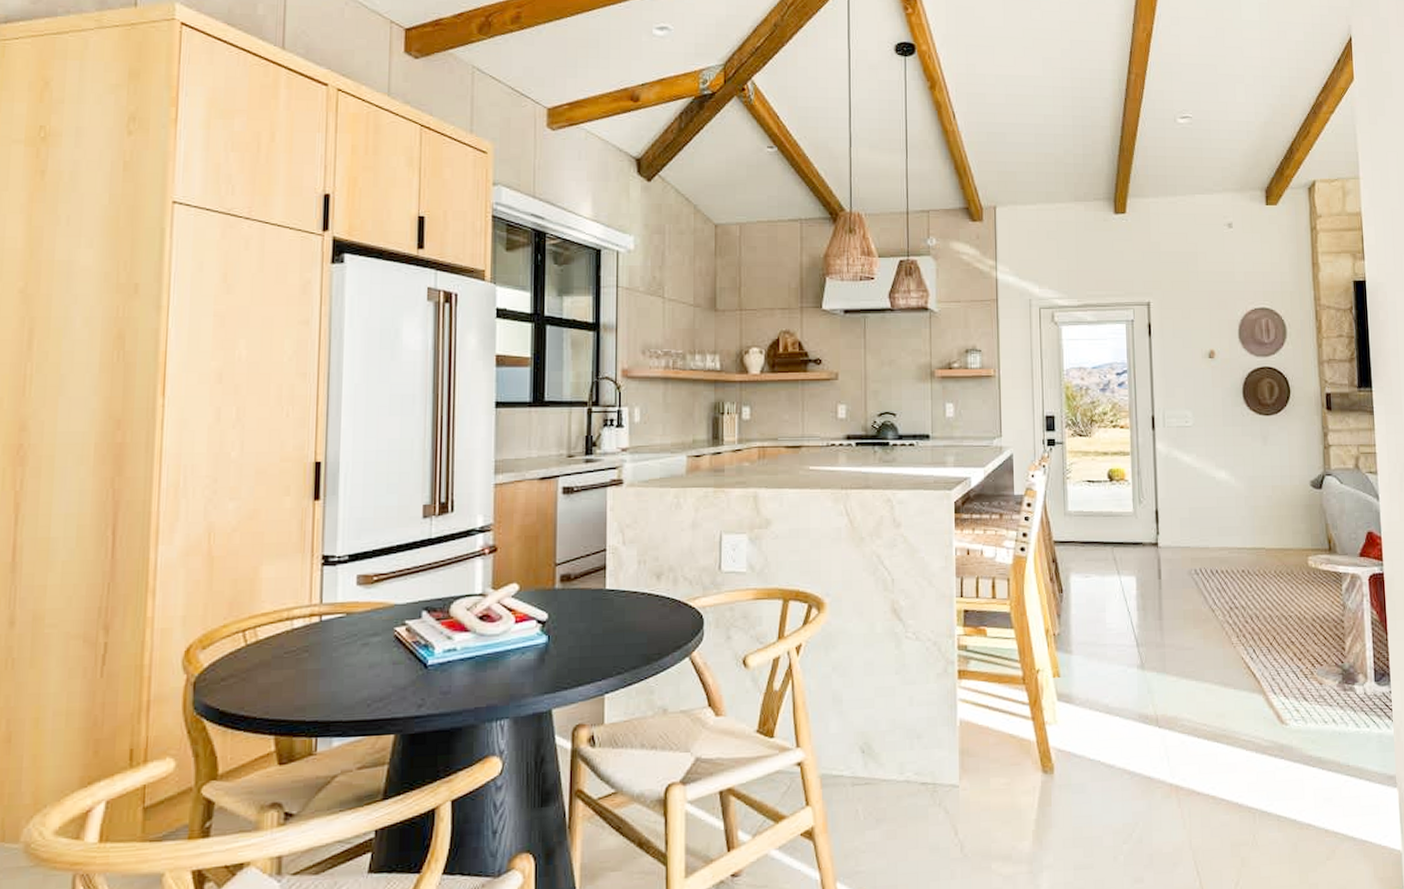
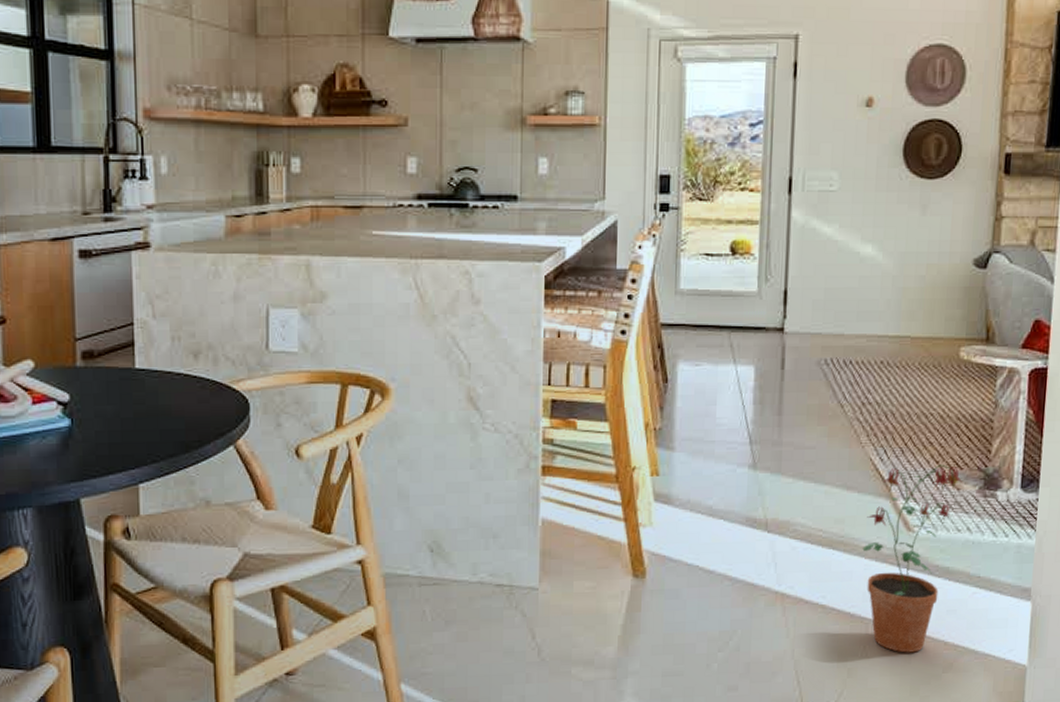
potted plant: none [1243,661,1324,841] -> present [862,464,963,653]

